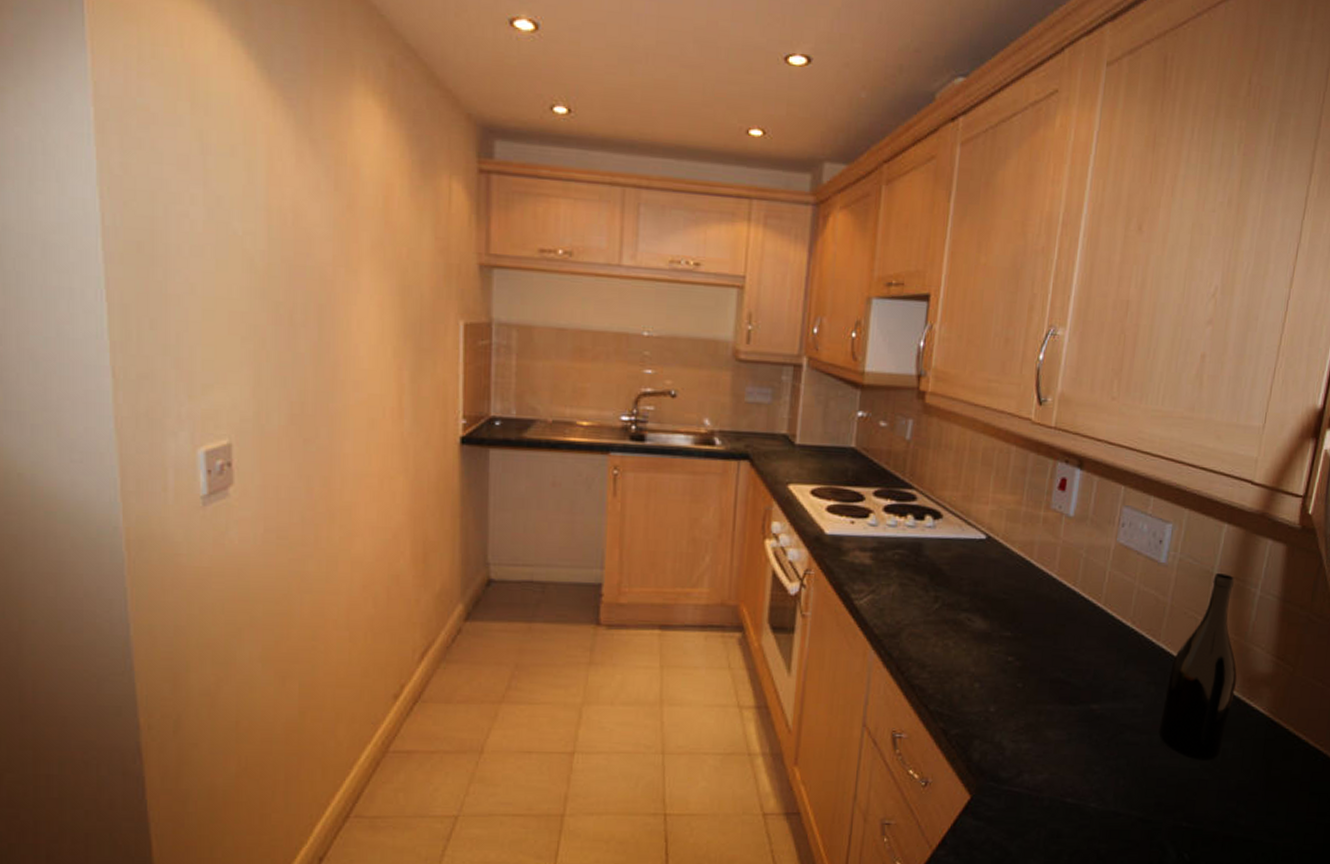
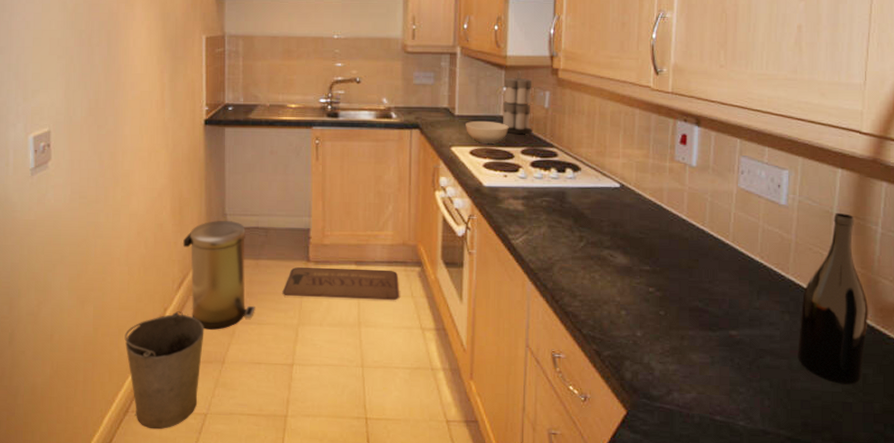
bucket: none [344,688,456,838] -> present [124,311,204,430]
pedal bin: none [428,571,526,712] -> present [183,220,255,330]
doormat: none [562,632,714,674] -> present [282,267,400,301]
bowl: none [808,452,861,482] -> present [466,120,509,144]
spice rack: none [854,391,894,473] -> present [503,70,534,135]

